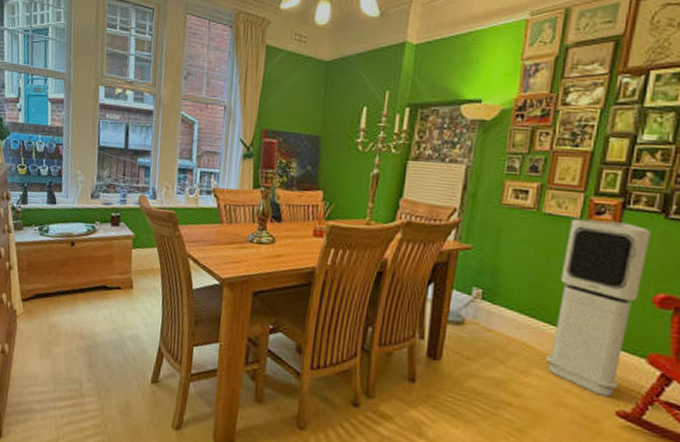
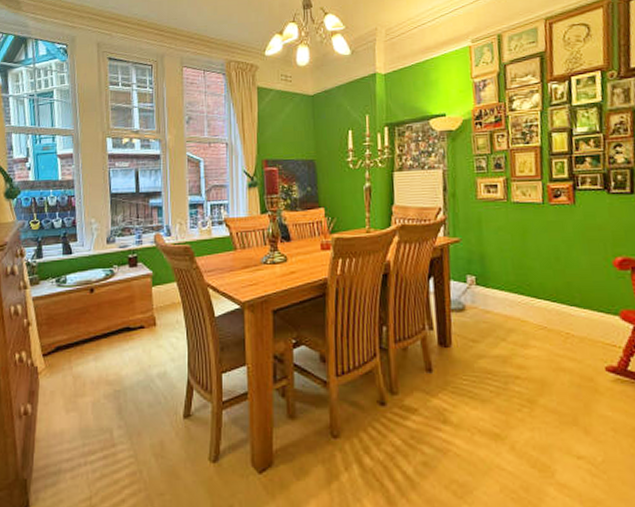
air purifier: present [546,218,651,397] -> none [535,201,603,355]

